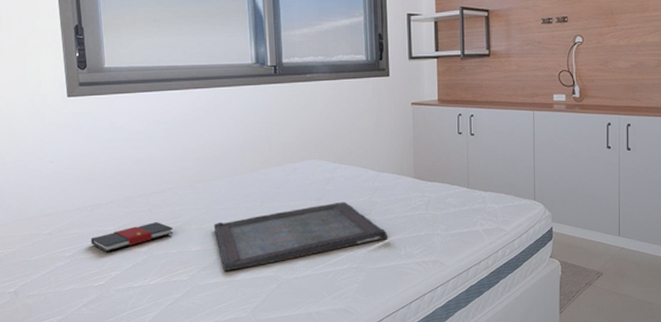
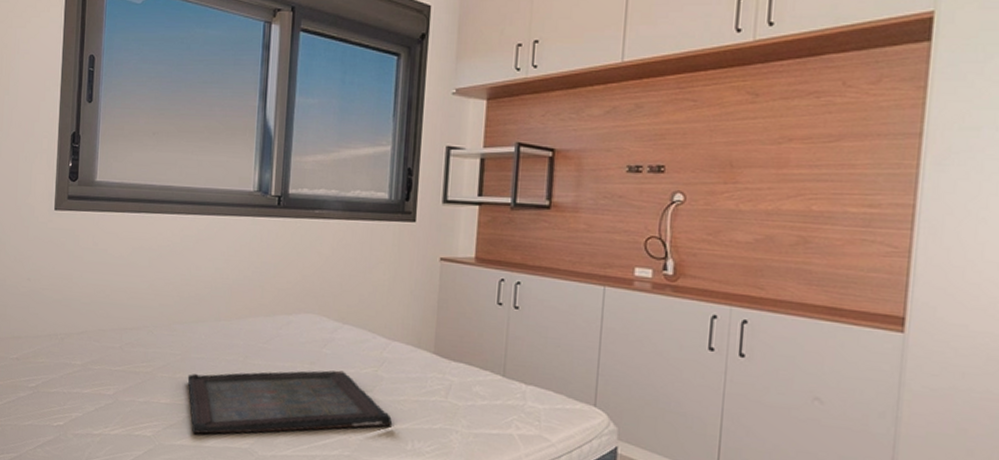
book: present [90,222,174,252] -> none [56,362,144,389]

